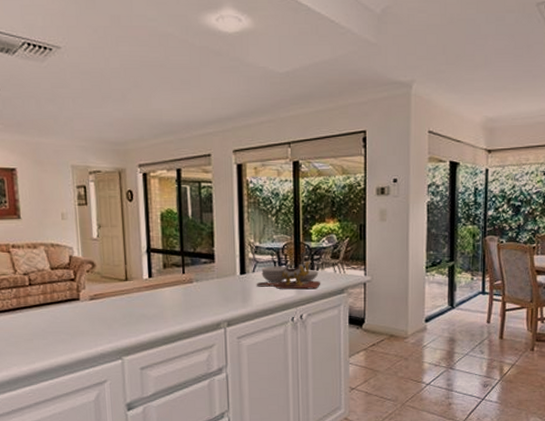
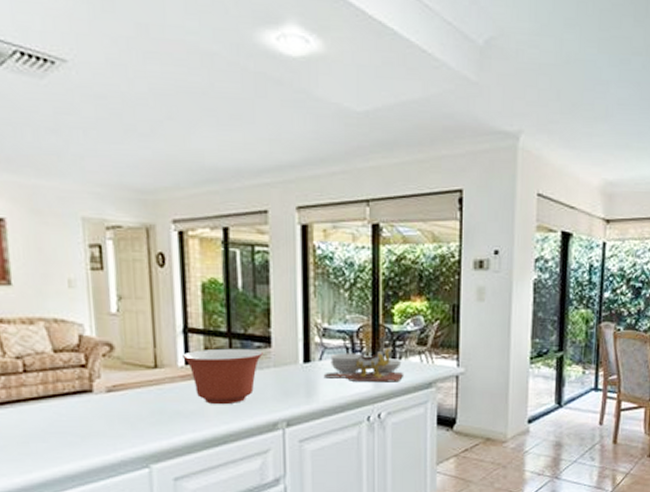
mixing bowl: none [147,264,208,309] -> present [183,348,263,405]

